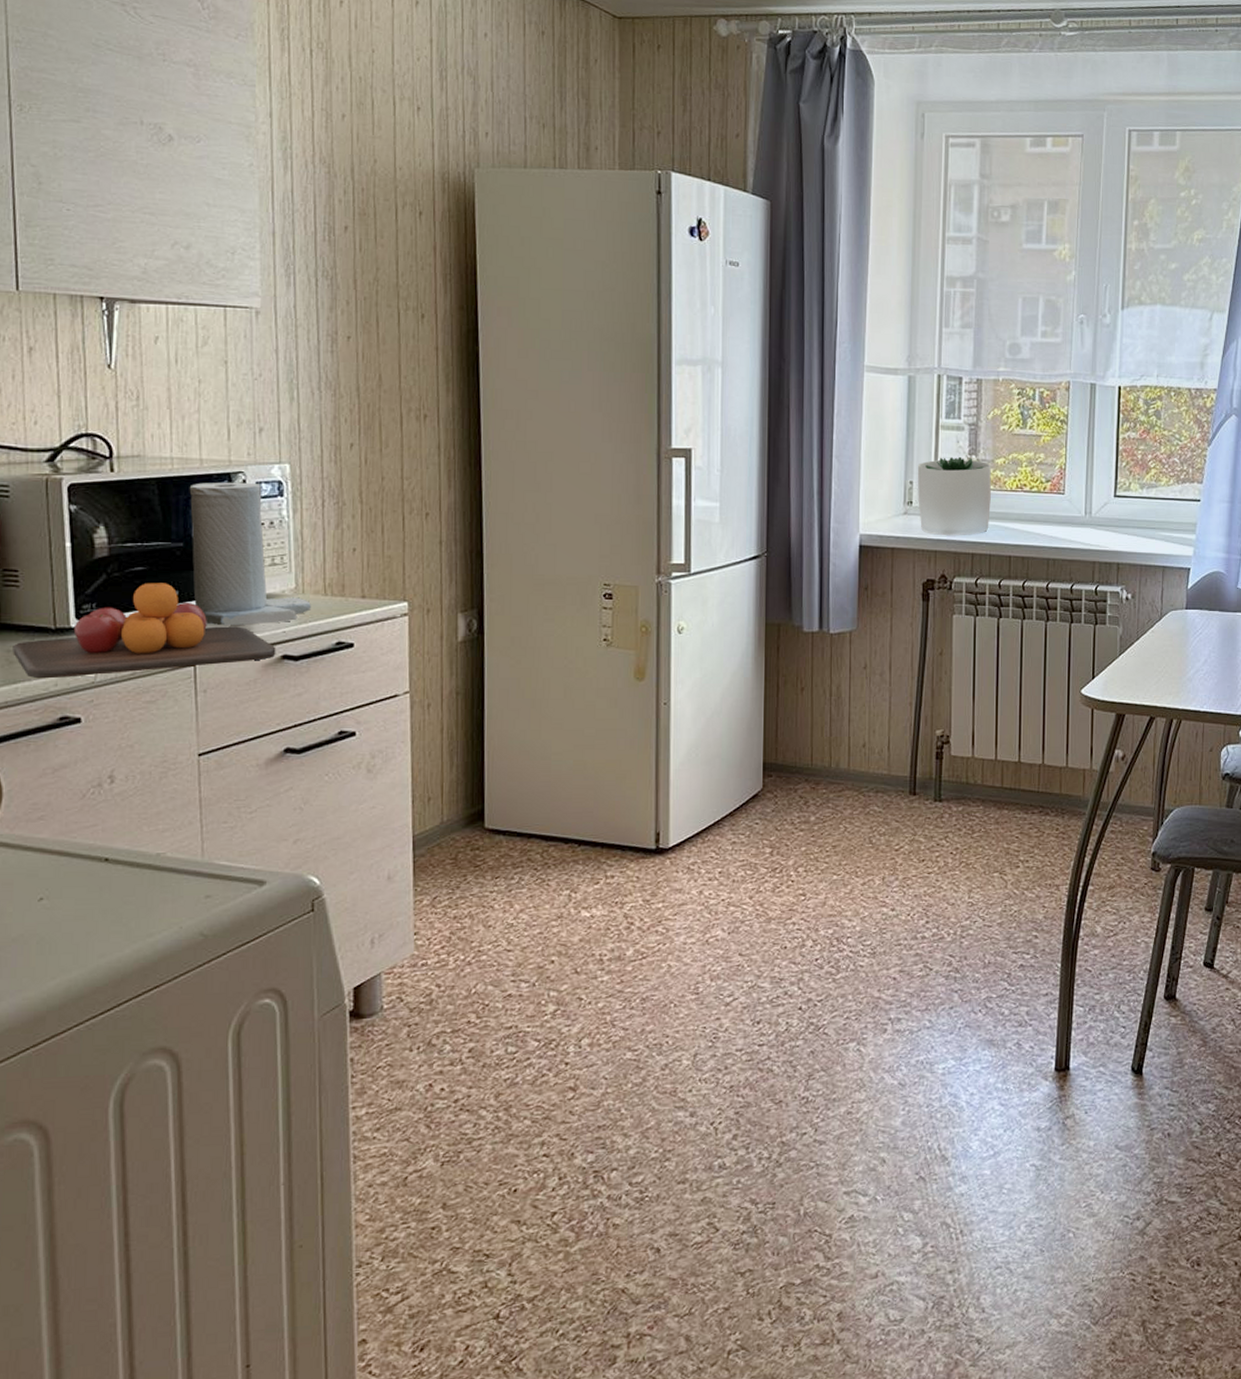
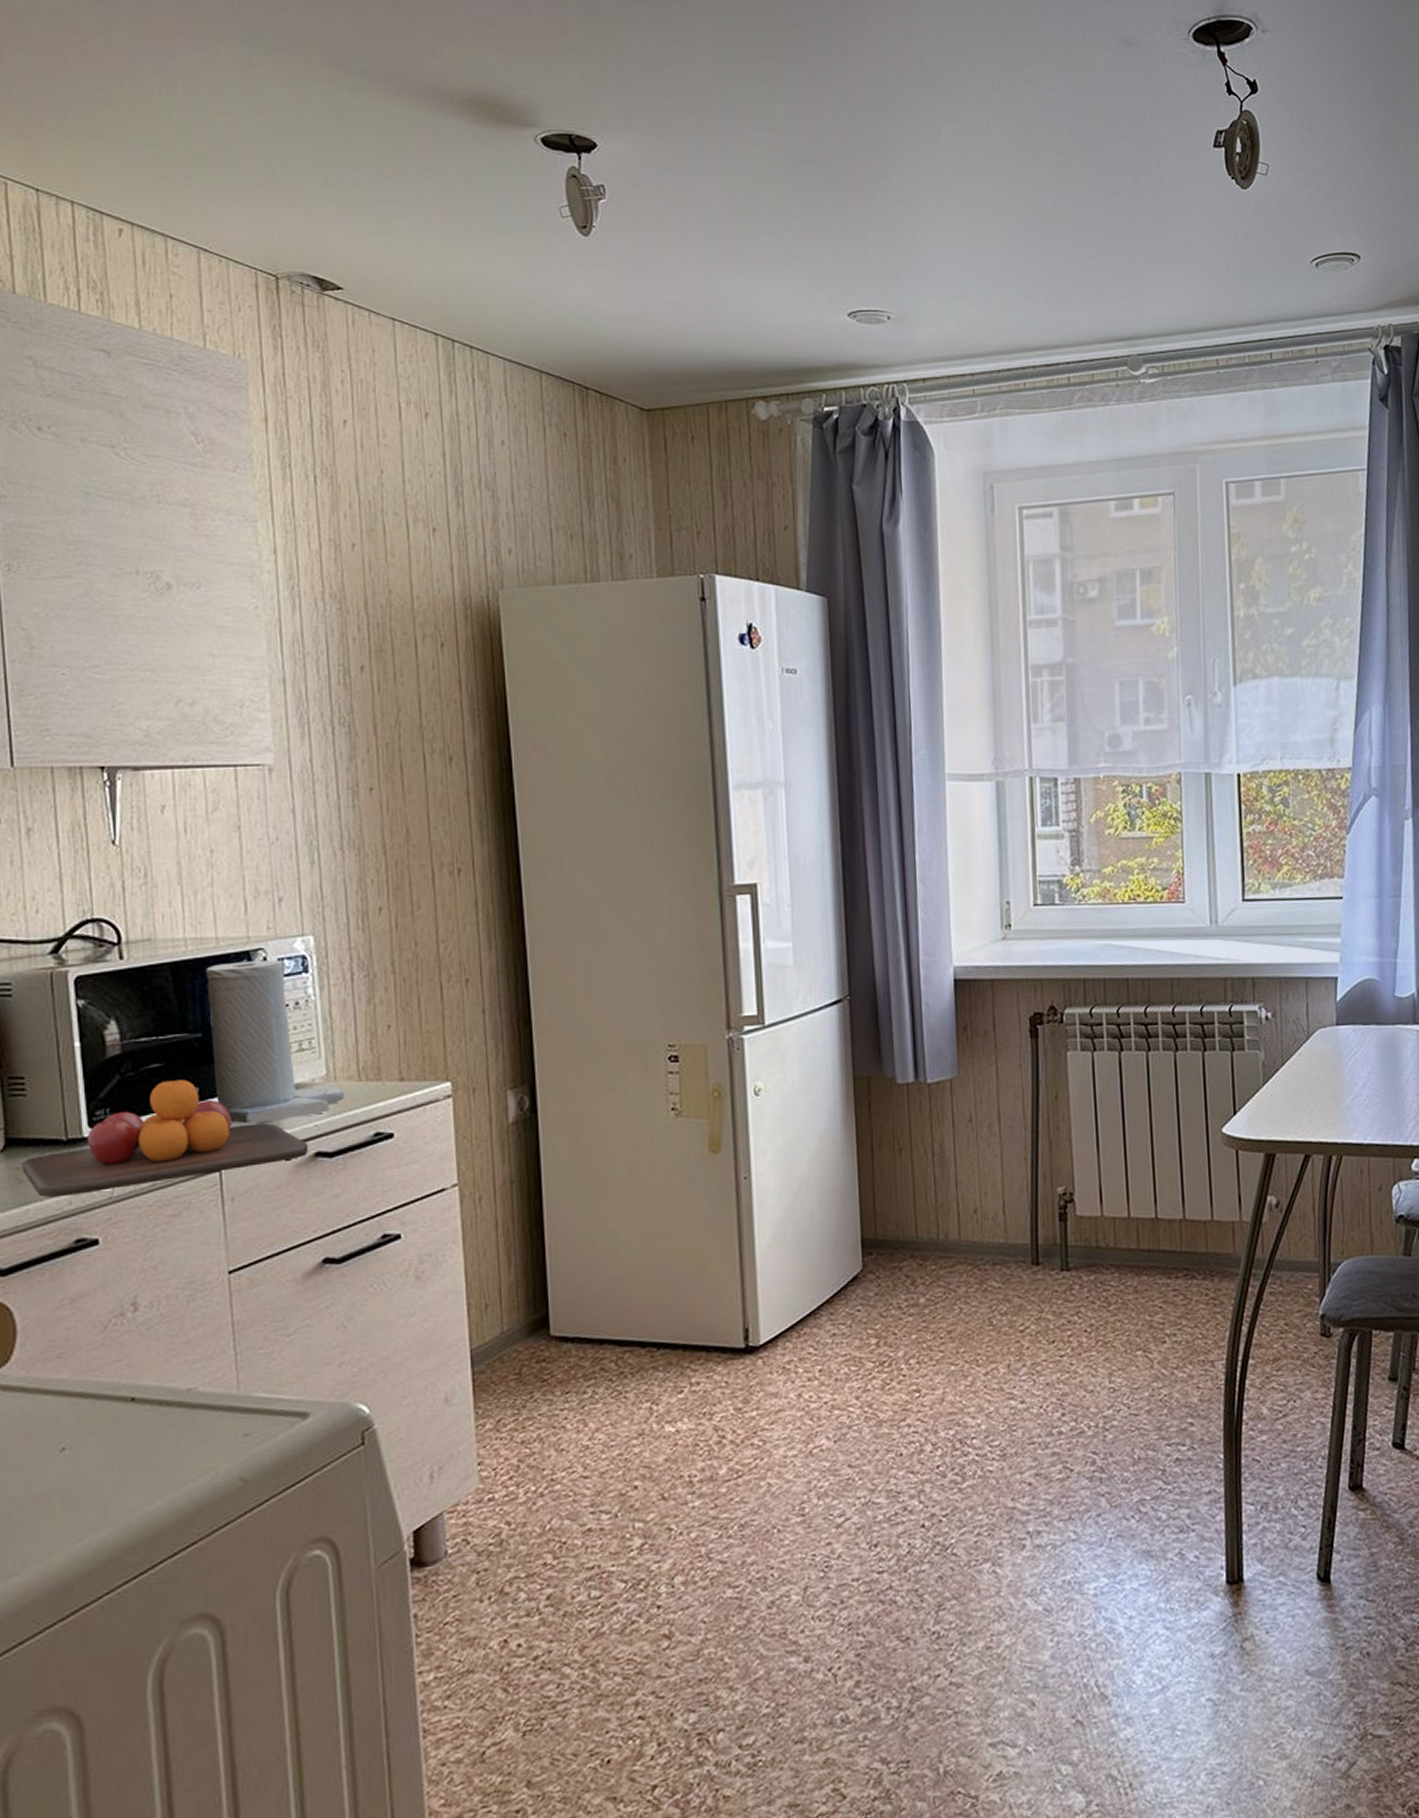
planter: present [917,456,991,536] -> none [1013,868,1101,962]

